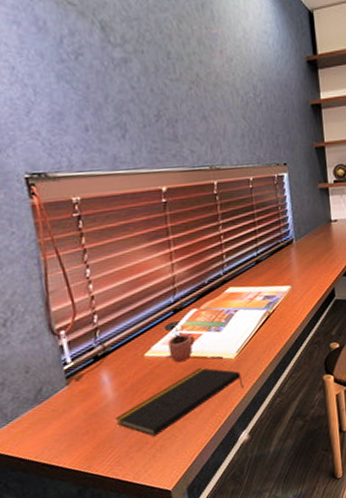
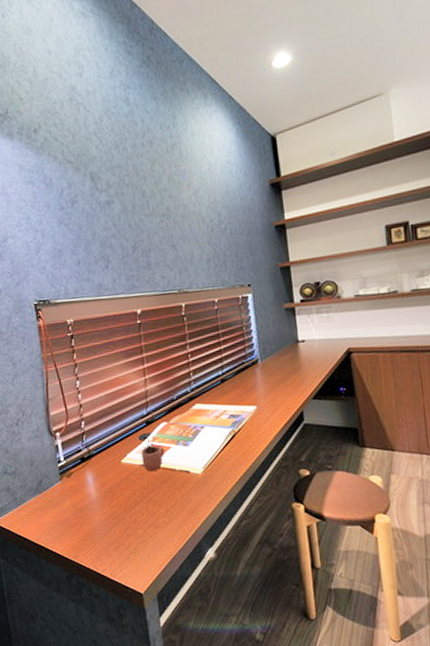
notepad: present [115,367,244,437] -> none [97,478,210,539]

